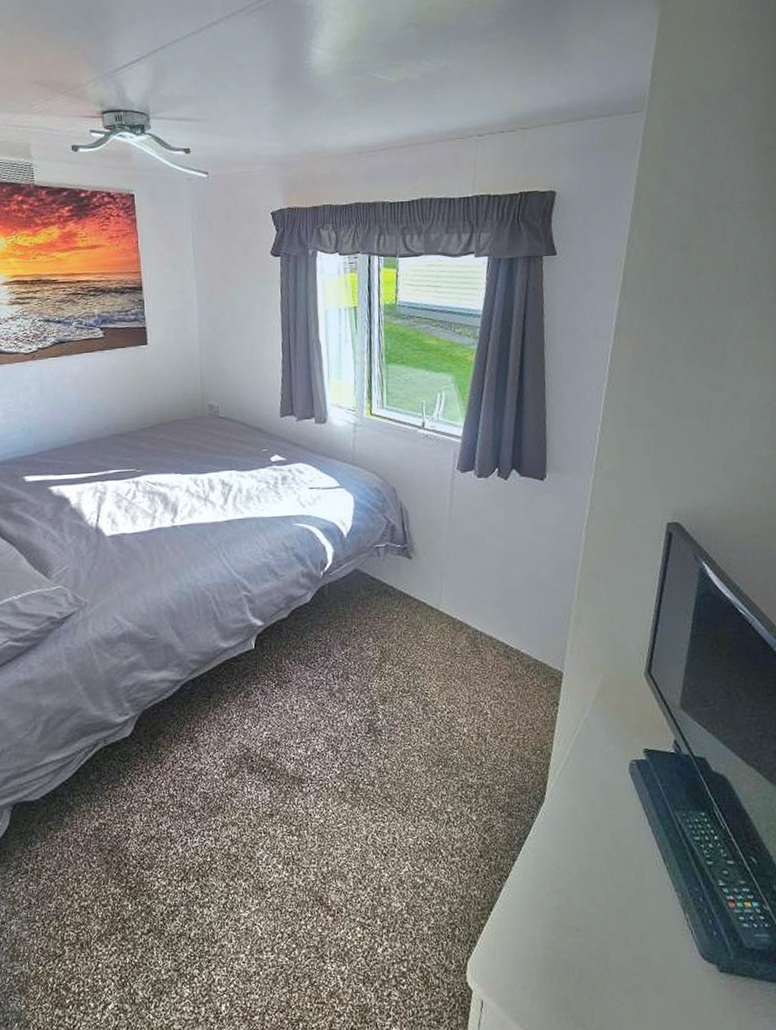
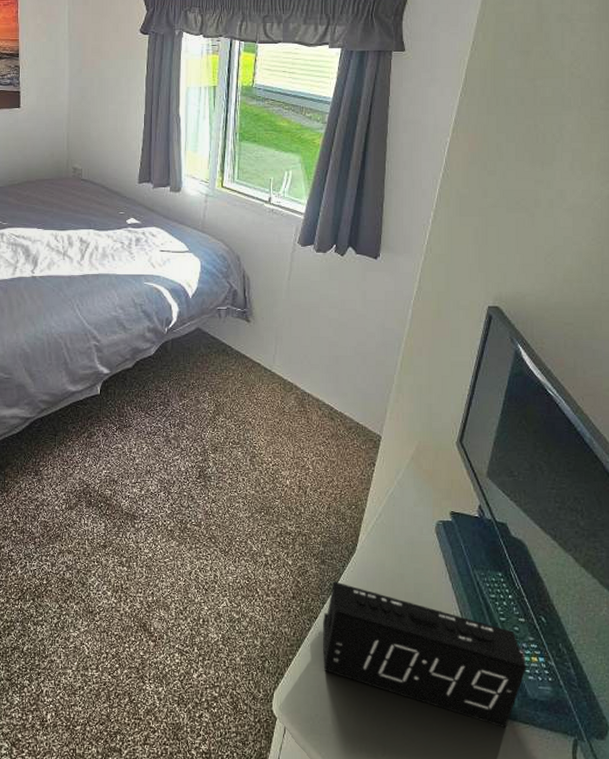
alarm clock: none [514,835,741,983] -> present [322,581,527,727]

